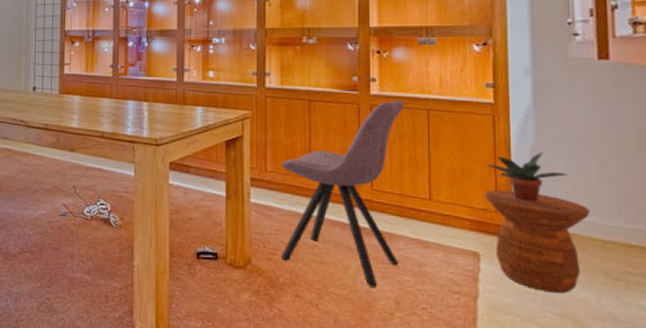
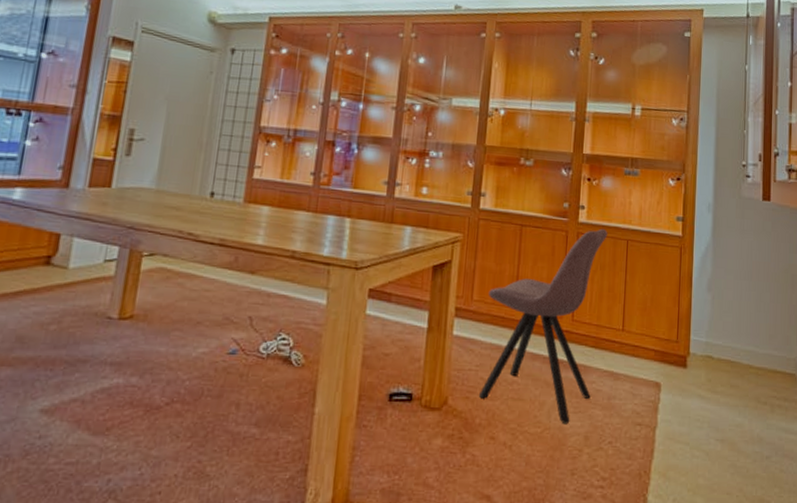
side table: present [485,189,590,294] -> none [669,320,749,420]
potted plant: present [486,152,569,203] -> none [671,284,735,333]

